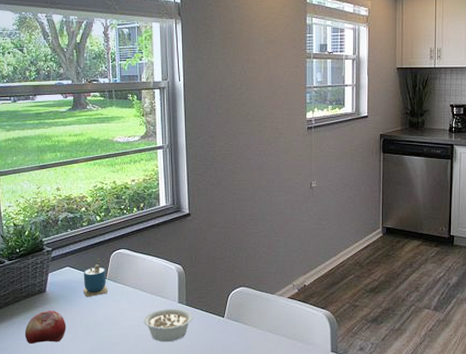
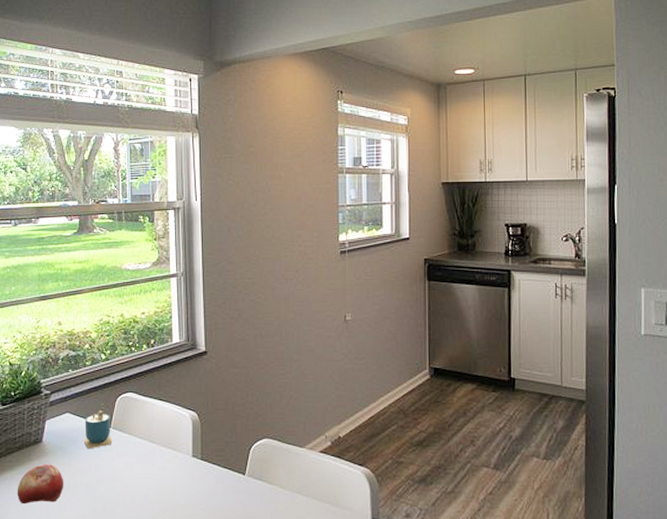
legume: present [143,308,193,342] -> none [152,463,209,504]

